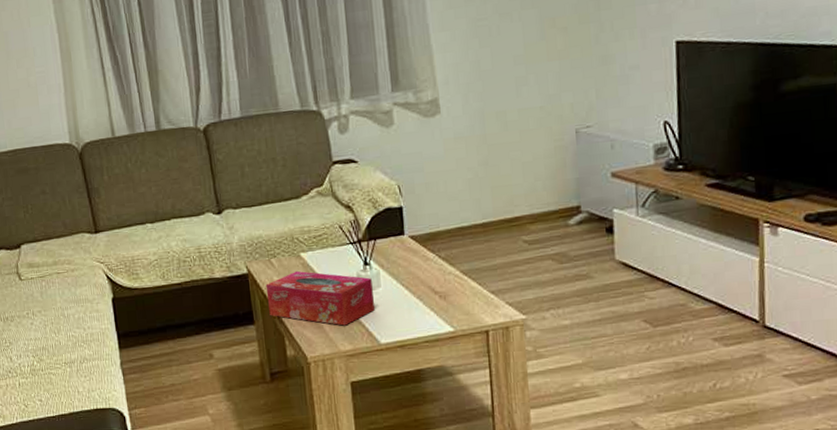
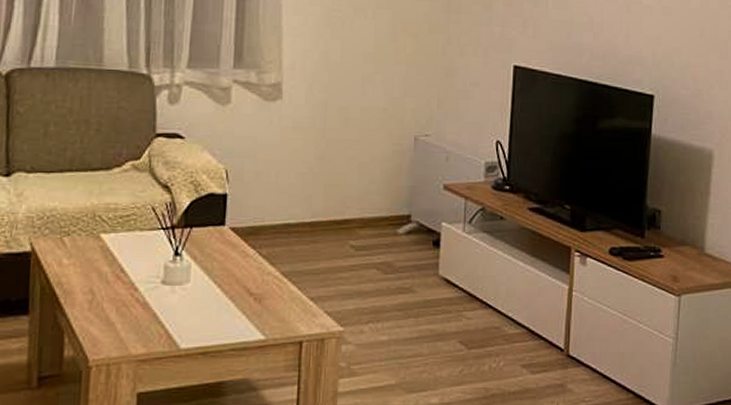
tissue box: present [265,270,375,326] -> none [50,254,181,325]

